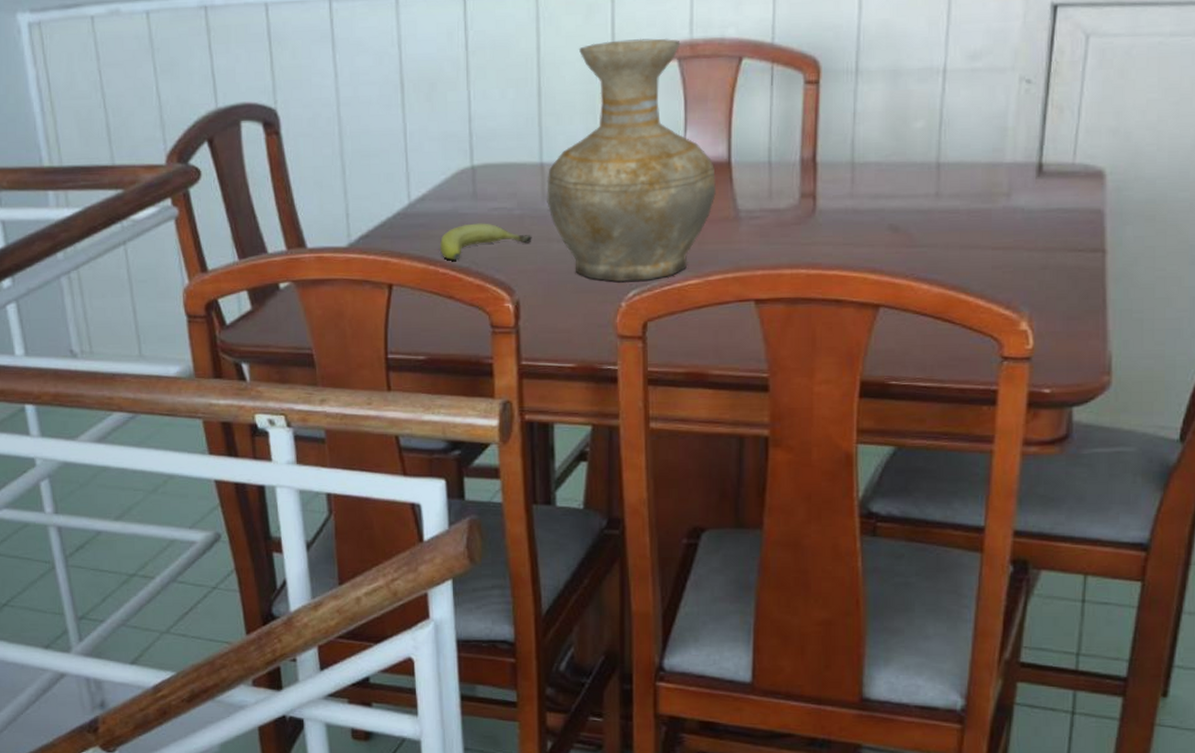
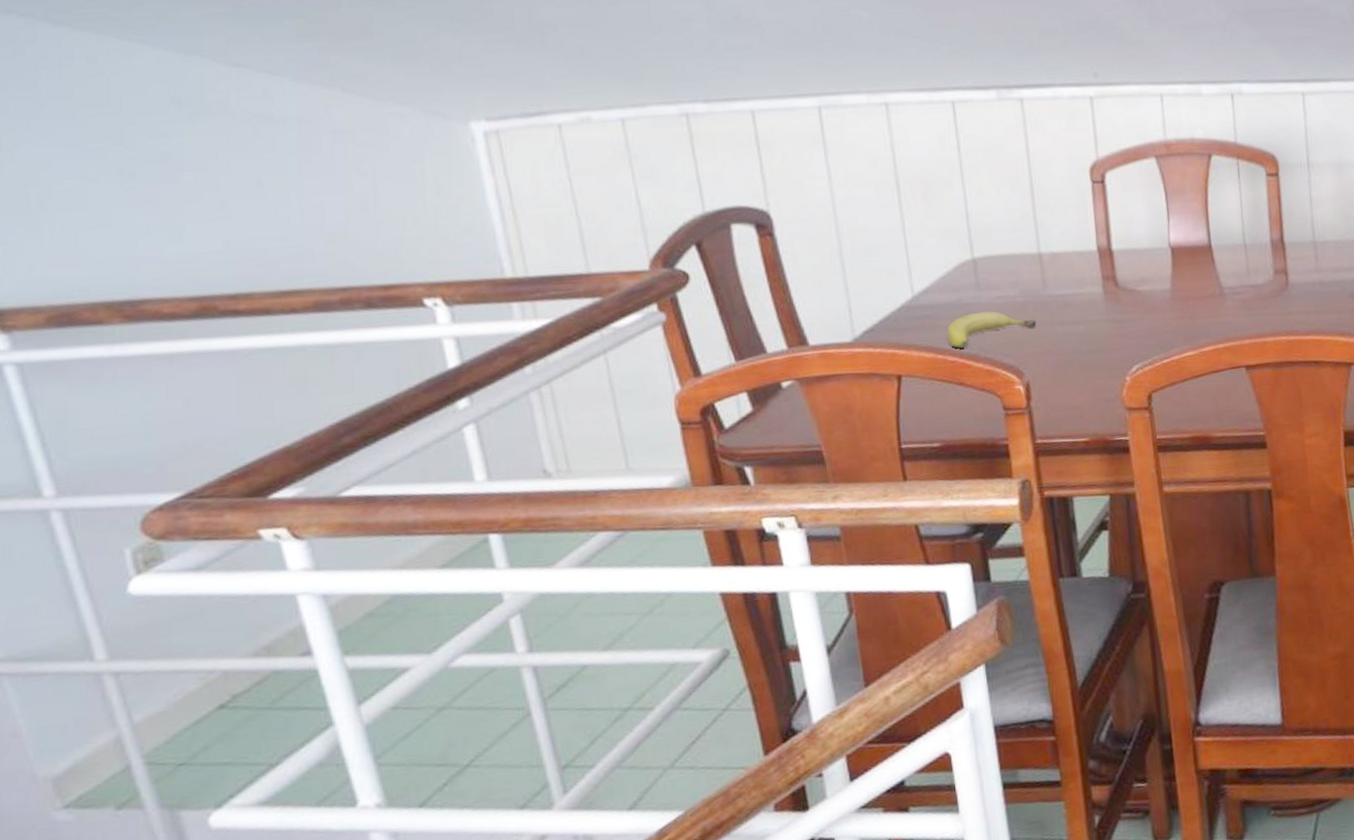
vase: present [547,38,717,283] -> none [1046,139,1202,359]

